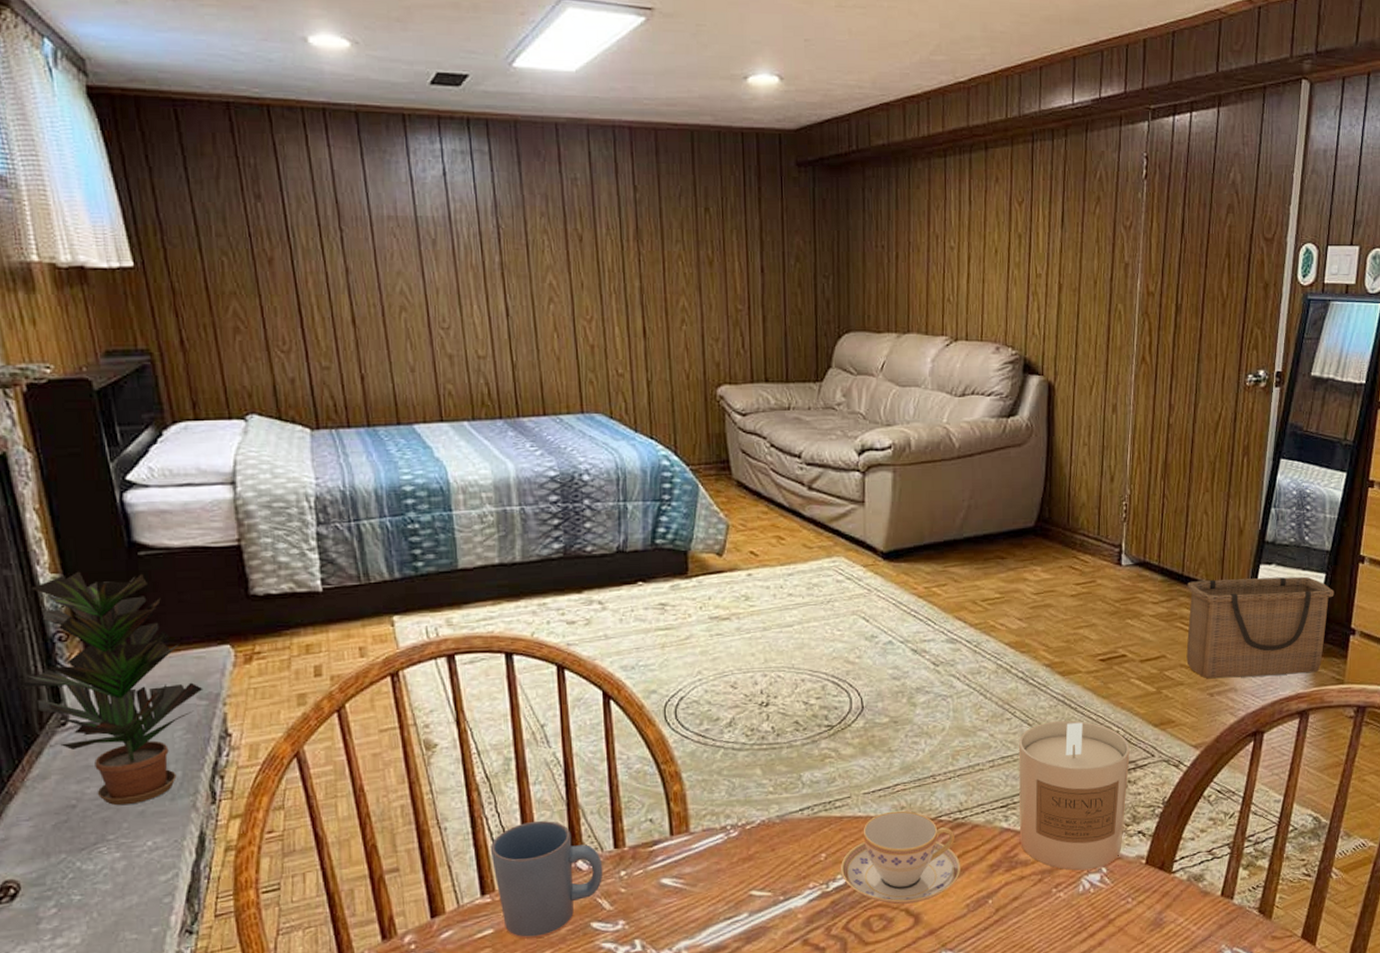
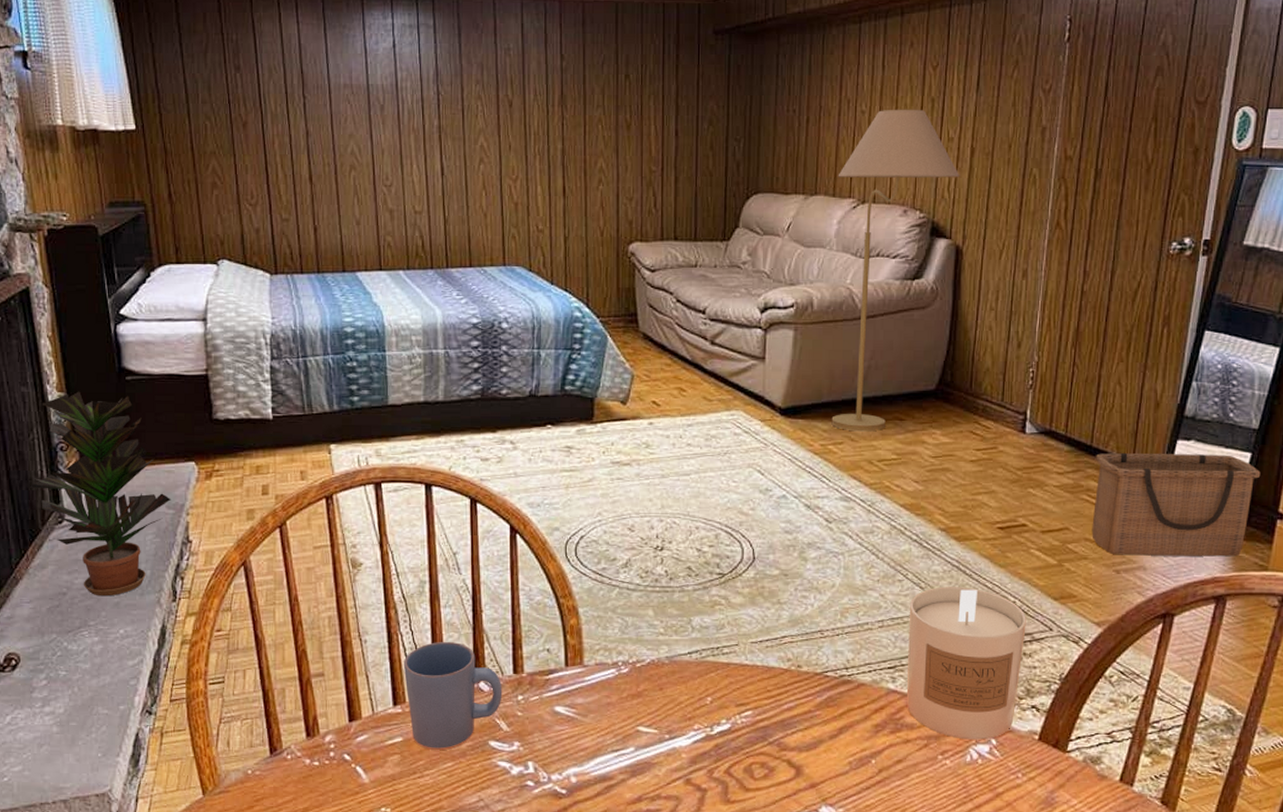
teacup: present [841,810,961,905] -> none [726,662,845,755]
floor lamp: none [929,245,1049,572] -> present [831,109,960,432]

